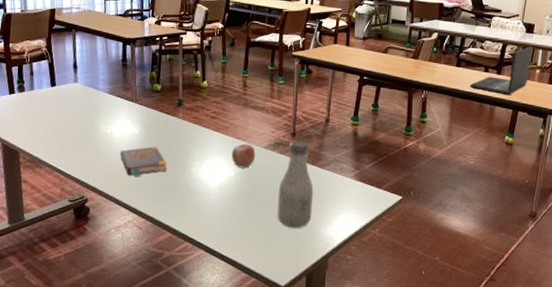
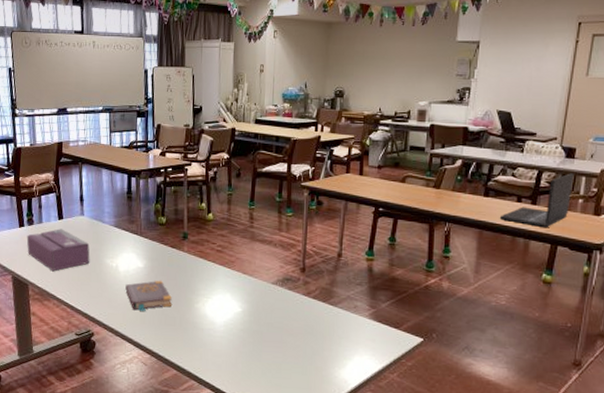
tissue box: none [17,96,84,139] -> present [26,229,90,272]
apple: present [232,143,256,169] -> none [238,278,263,305]
bottle: present [277,139,314,228] -> none [286,275,325,370]

